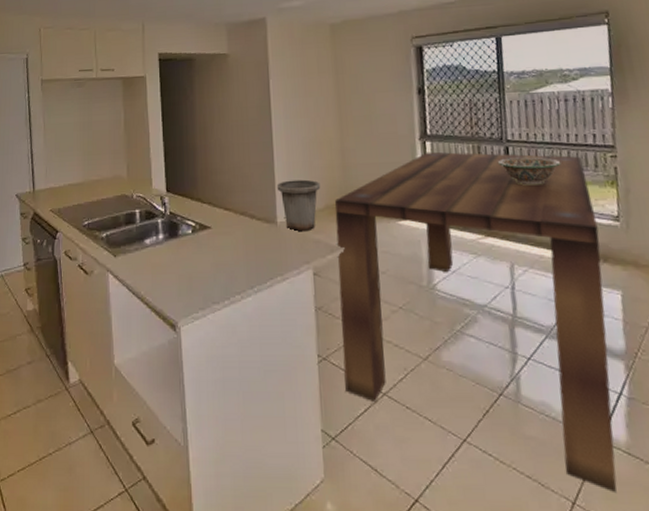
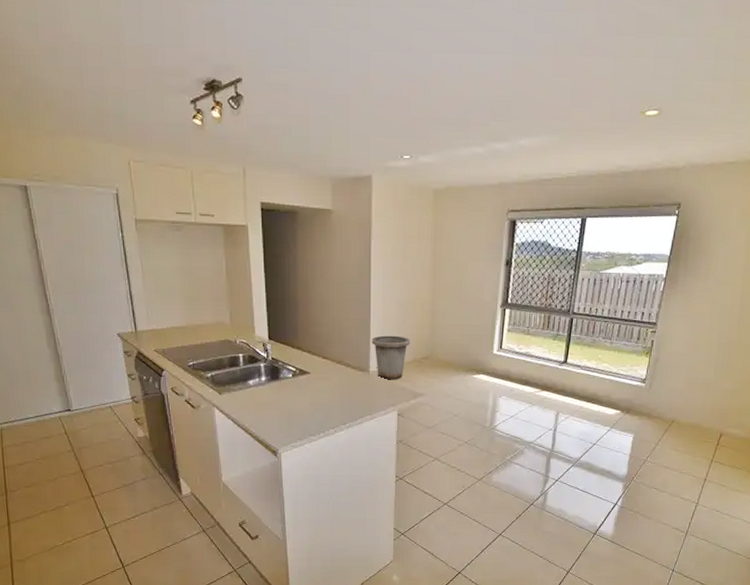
dining table: present [335,151,617,494] -> none [415,318,629,566]
decorative bowl: present [497,157,561,185] -> none [561,327,612,351]

